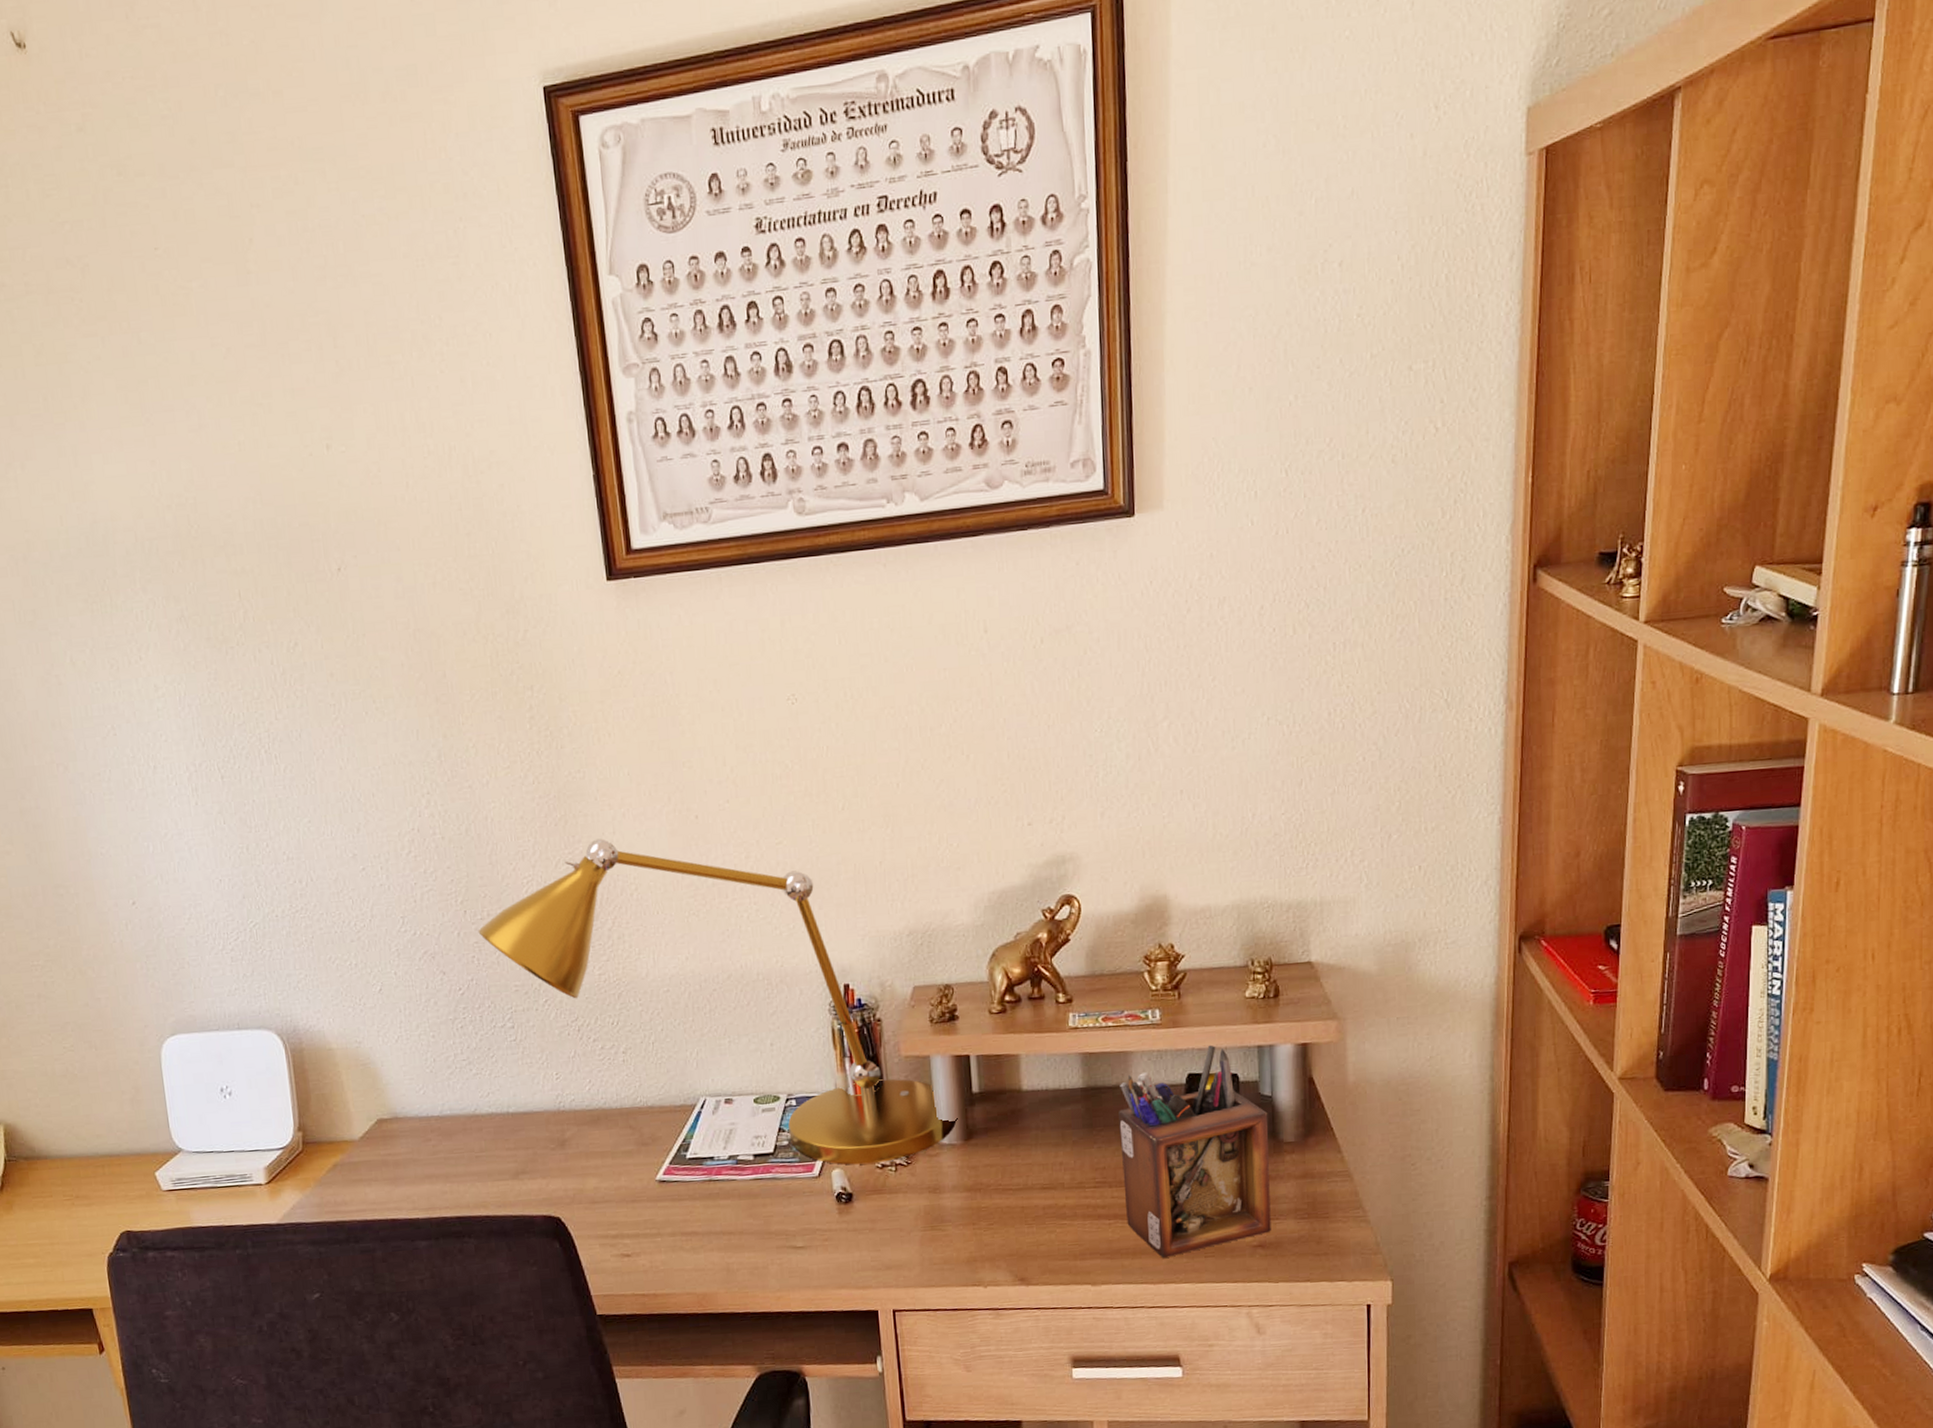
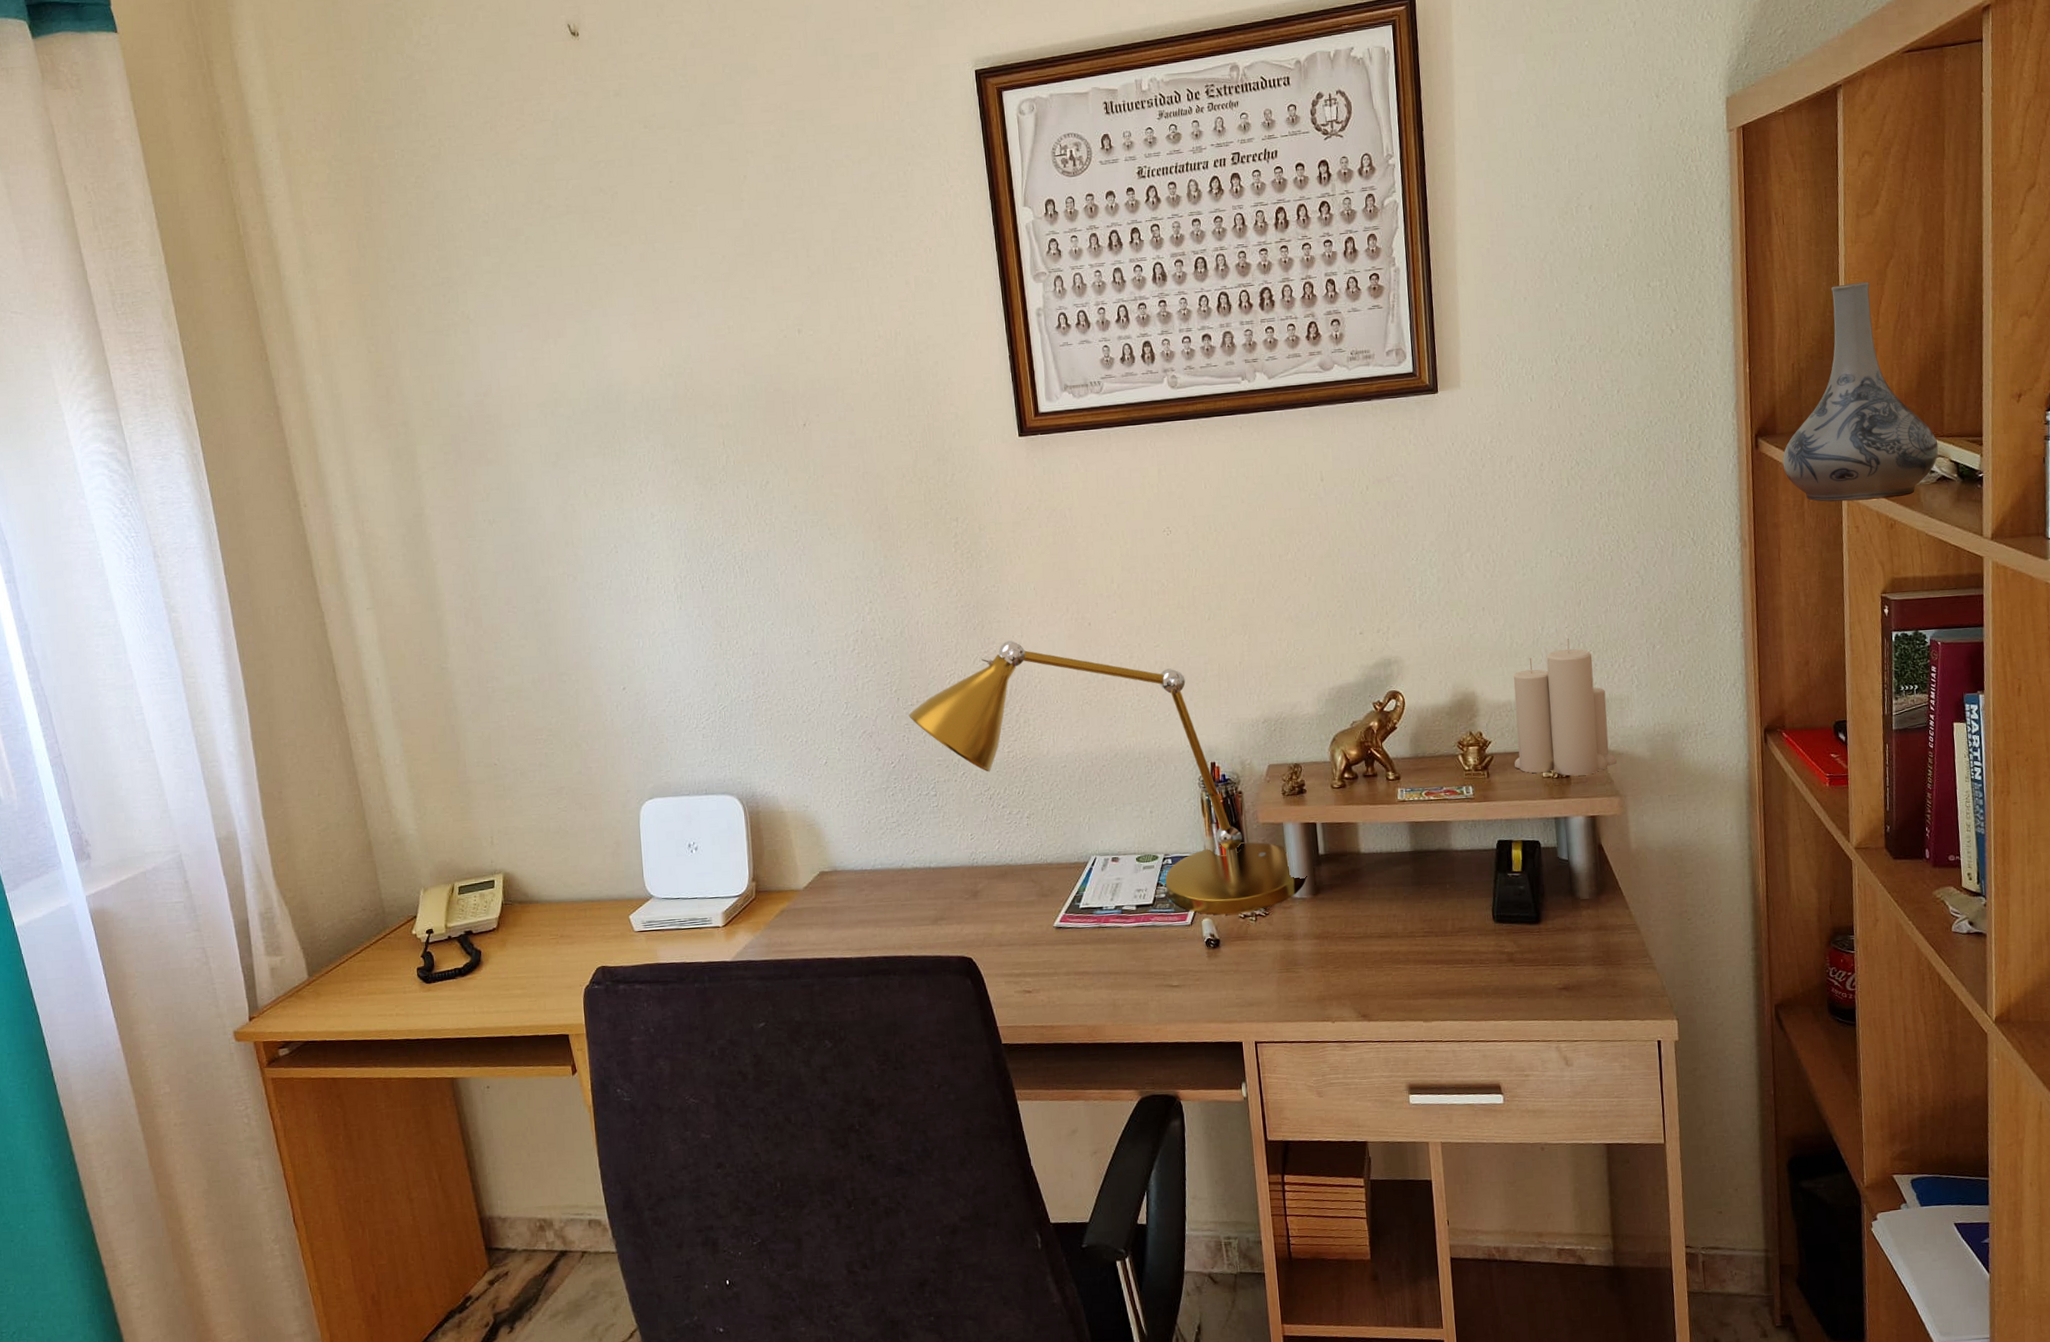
desk organizer: present [1118,1045,1271,1258] -> none [1441,816,1573,998]
candle: none [1211,826,1336,996] -> present [1513,638,1617,776]
decorative vase: none [1566,358,1765,651] -> present [1782,281,1939,502]

